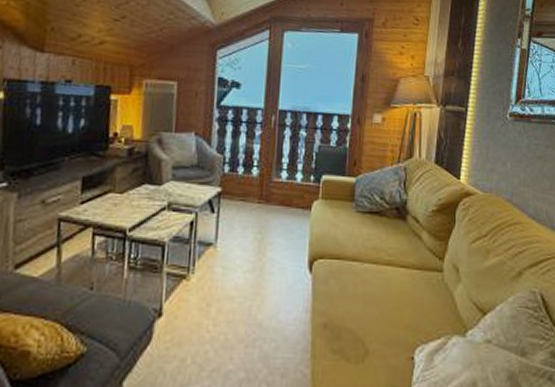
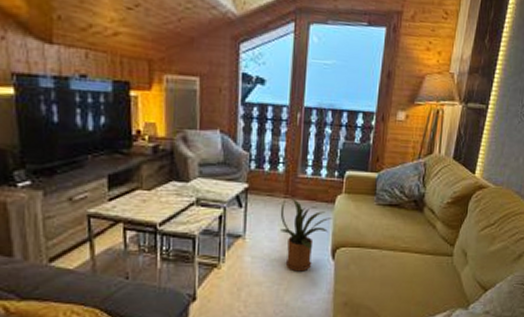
house plant: none [253,204,309,286] -> present [280,198,333,272]

